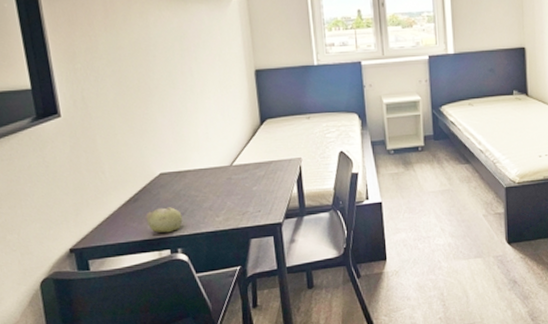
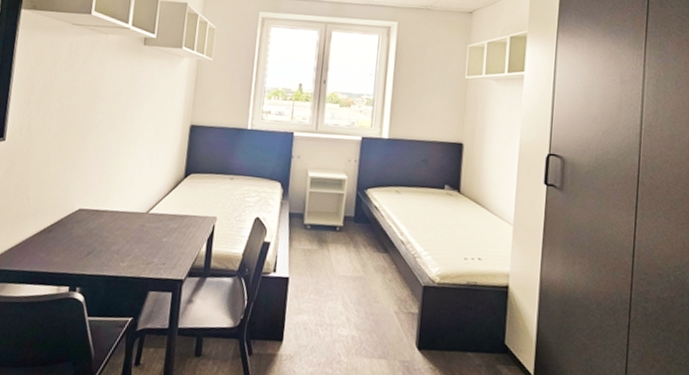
fruit: present [146,207,183,233] -> none [54,242,89,270]

